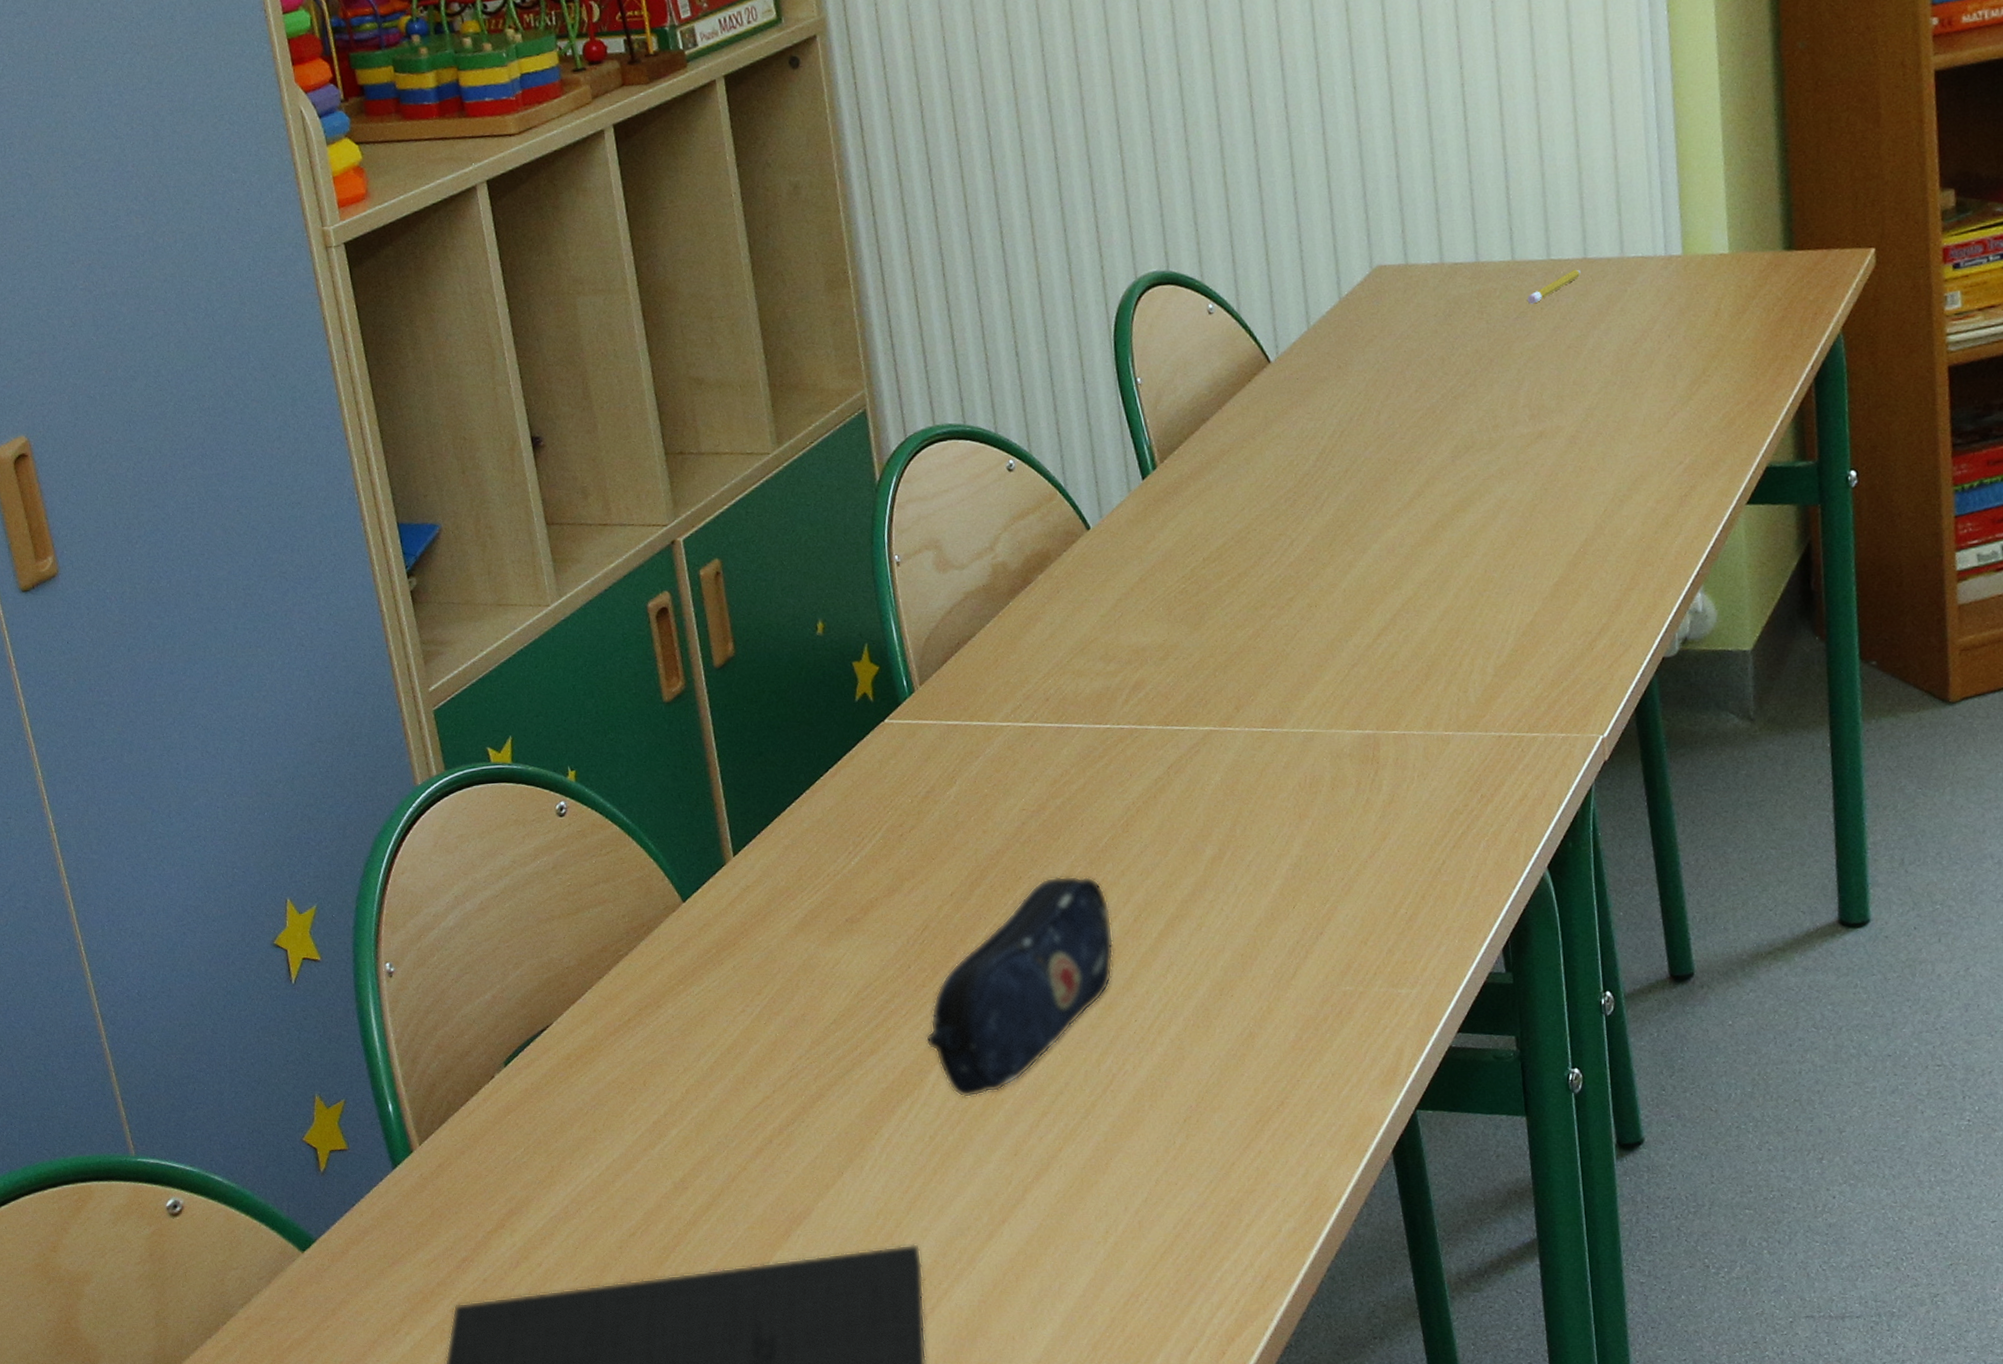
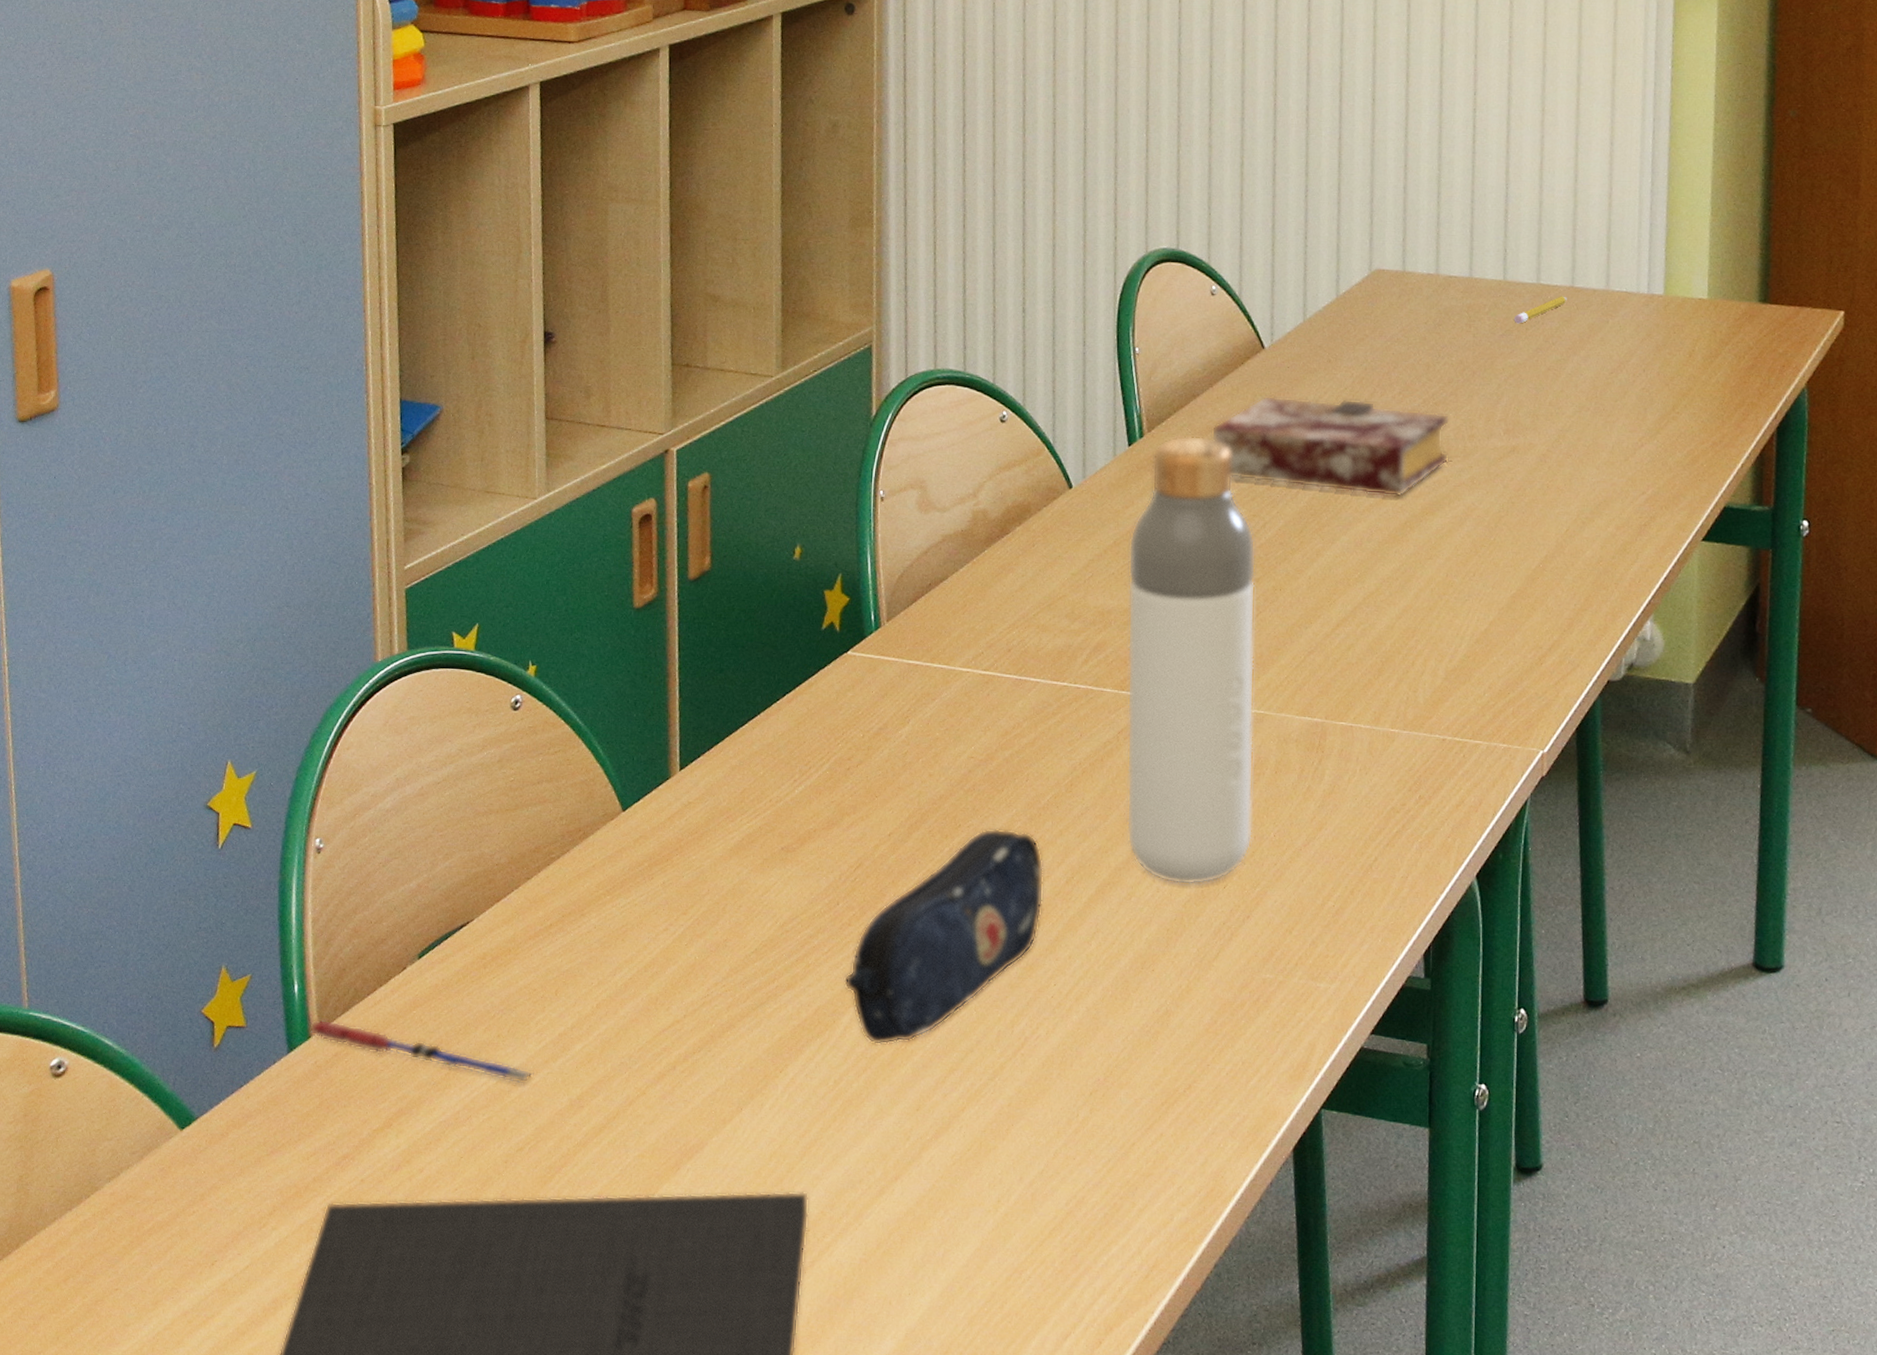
pen: none [410,1133,635,1172] -> present [310,1019,534,1083]
bottle: none [1155,460,1317,910] -> present [1126,435,1256,885]
book: none [1225,403,1475,500] -> present [1211,395,1449,497]

